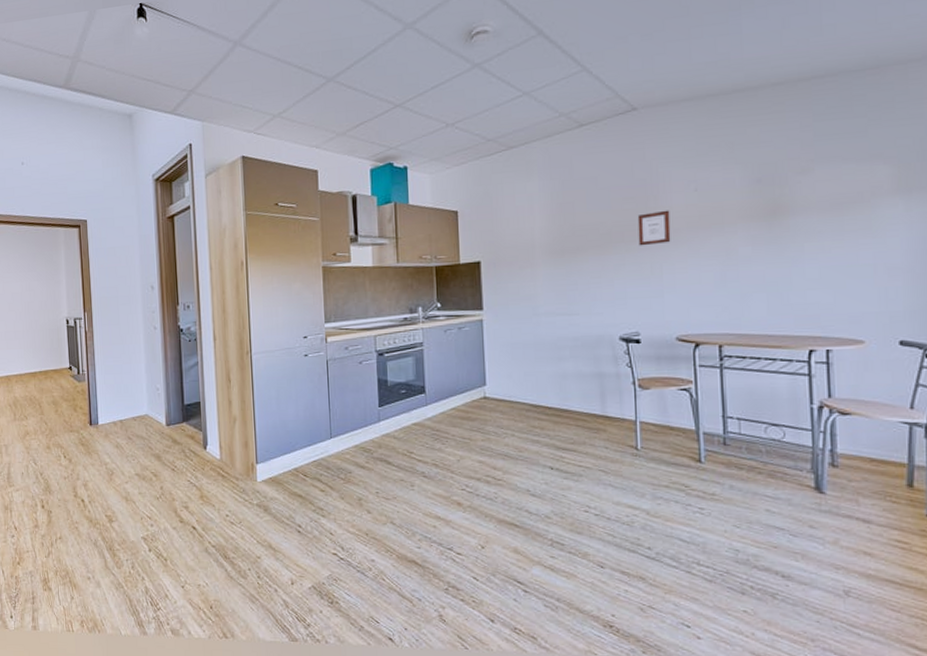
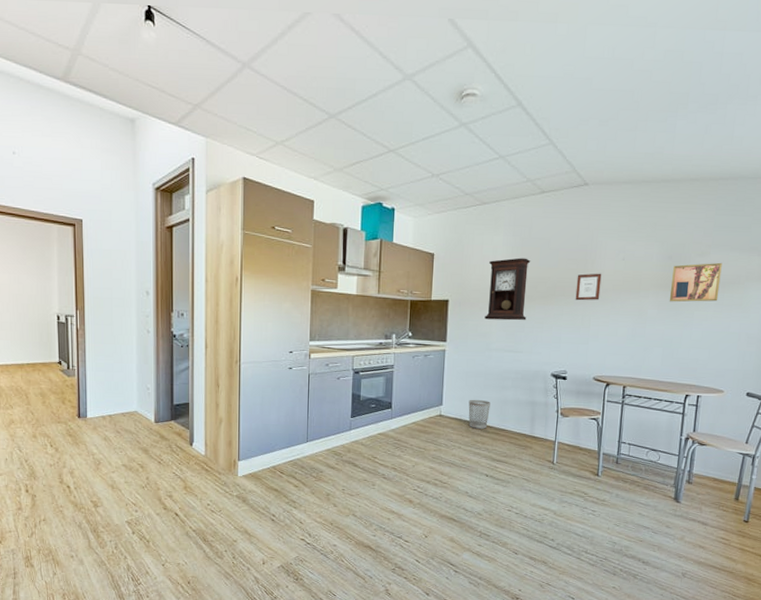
wastebasket: none [518,375,546,411] -> present [468,399,490,429]
pendulum clock: none [525,203,579,280] -> present [484,257,531,321]
wall art: none [765,178,836,235] -> present [669,262,722,302]

